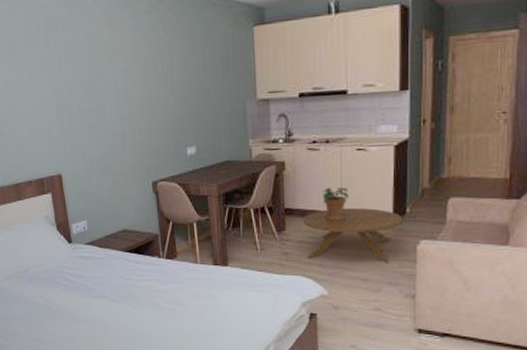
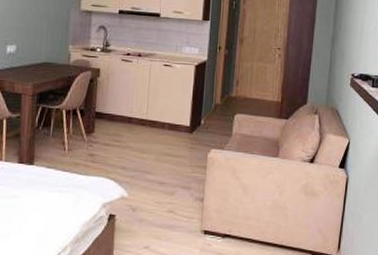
coffee table: present [302,207,403,262] -> none [110,115,198,167]
potted plant: present [322,187,348,222] -> none [130,96,154,128]

